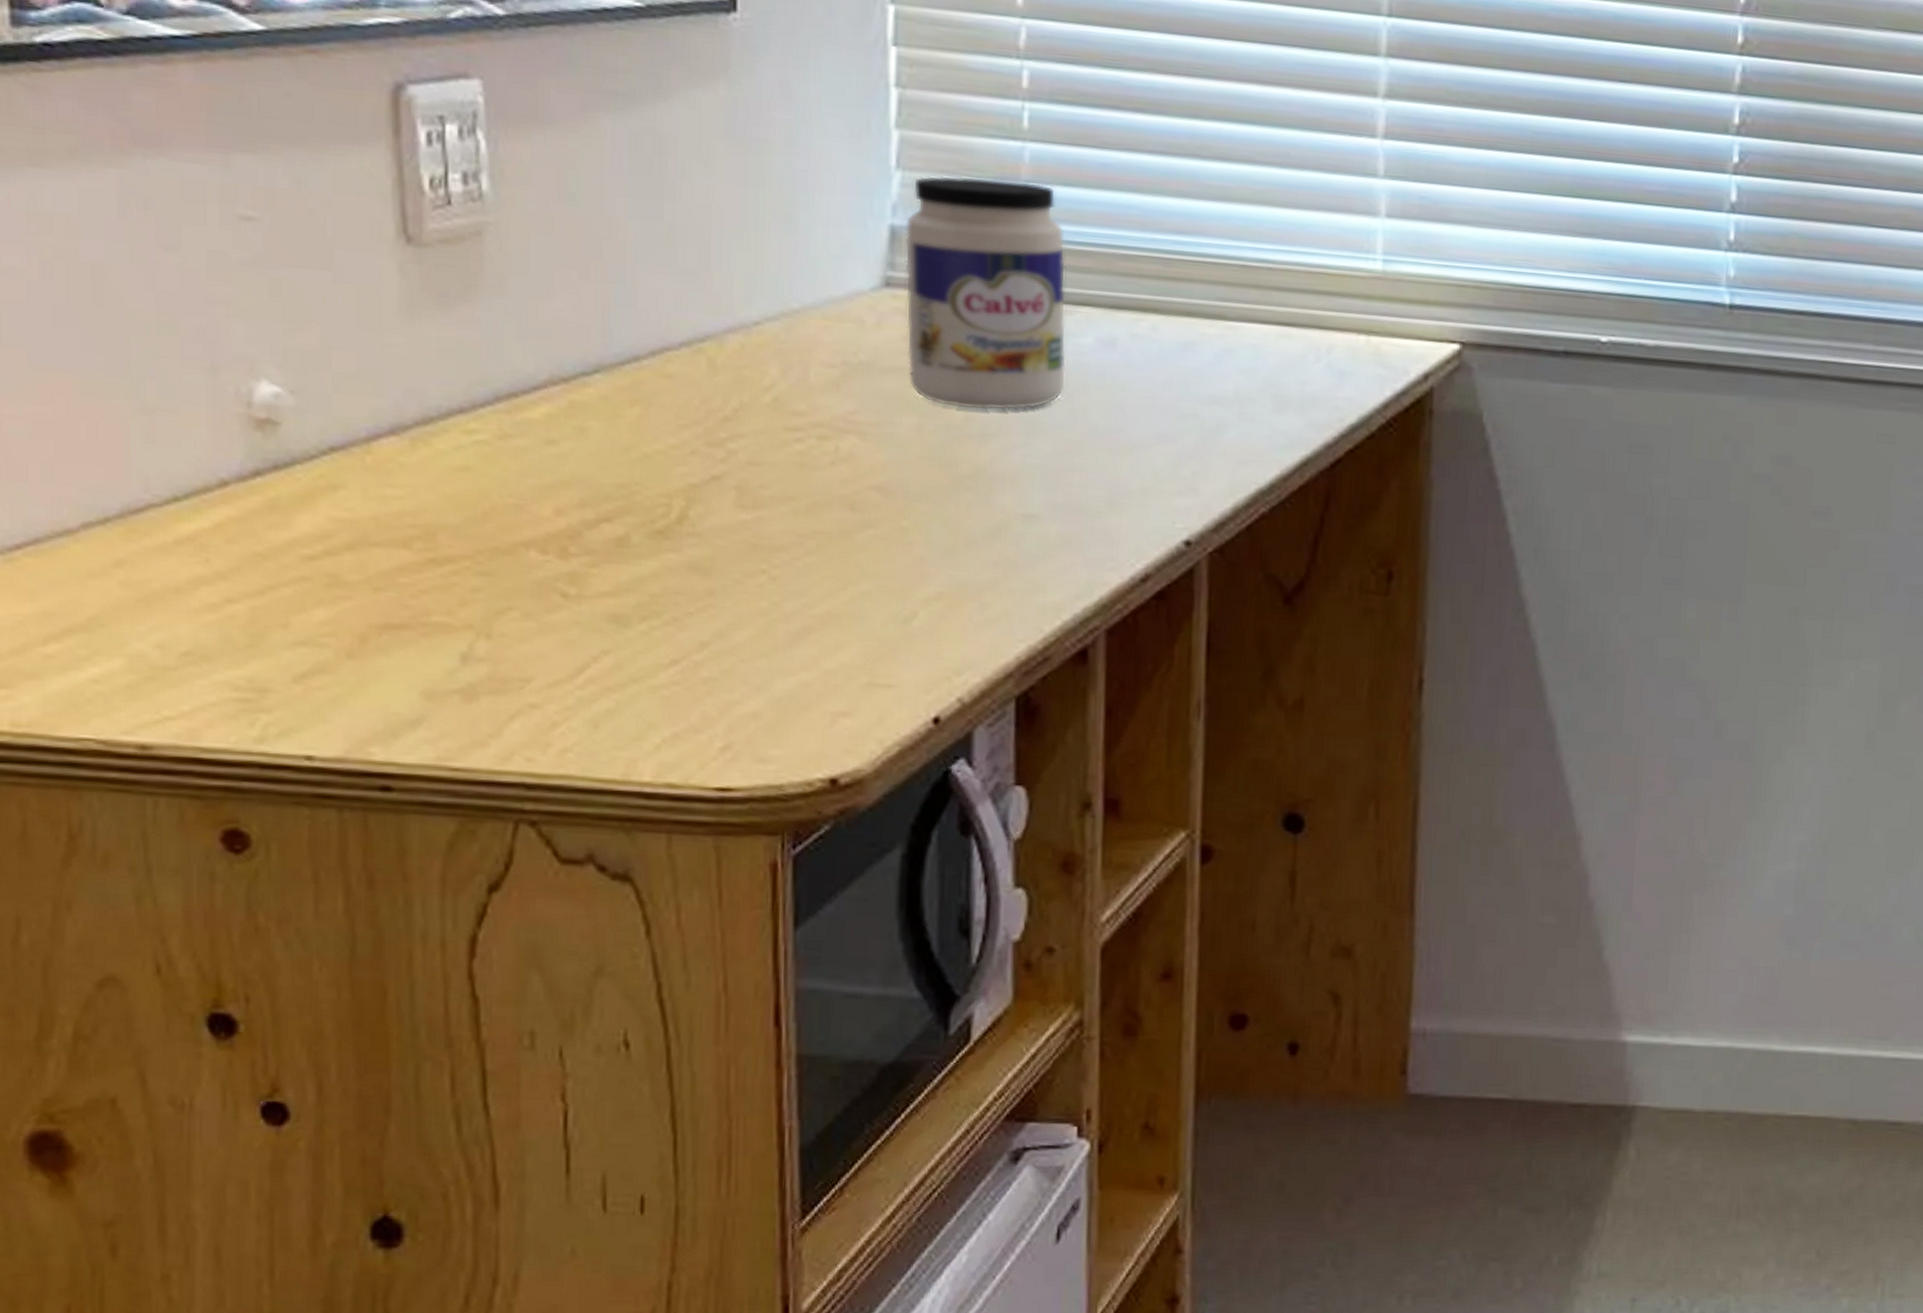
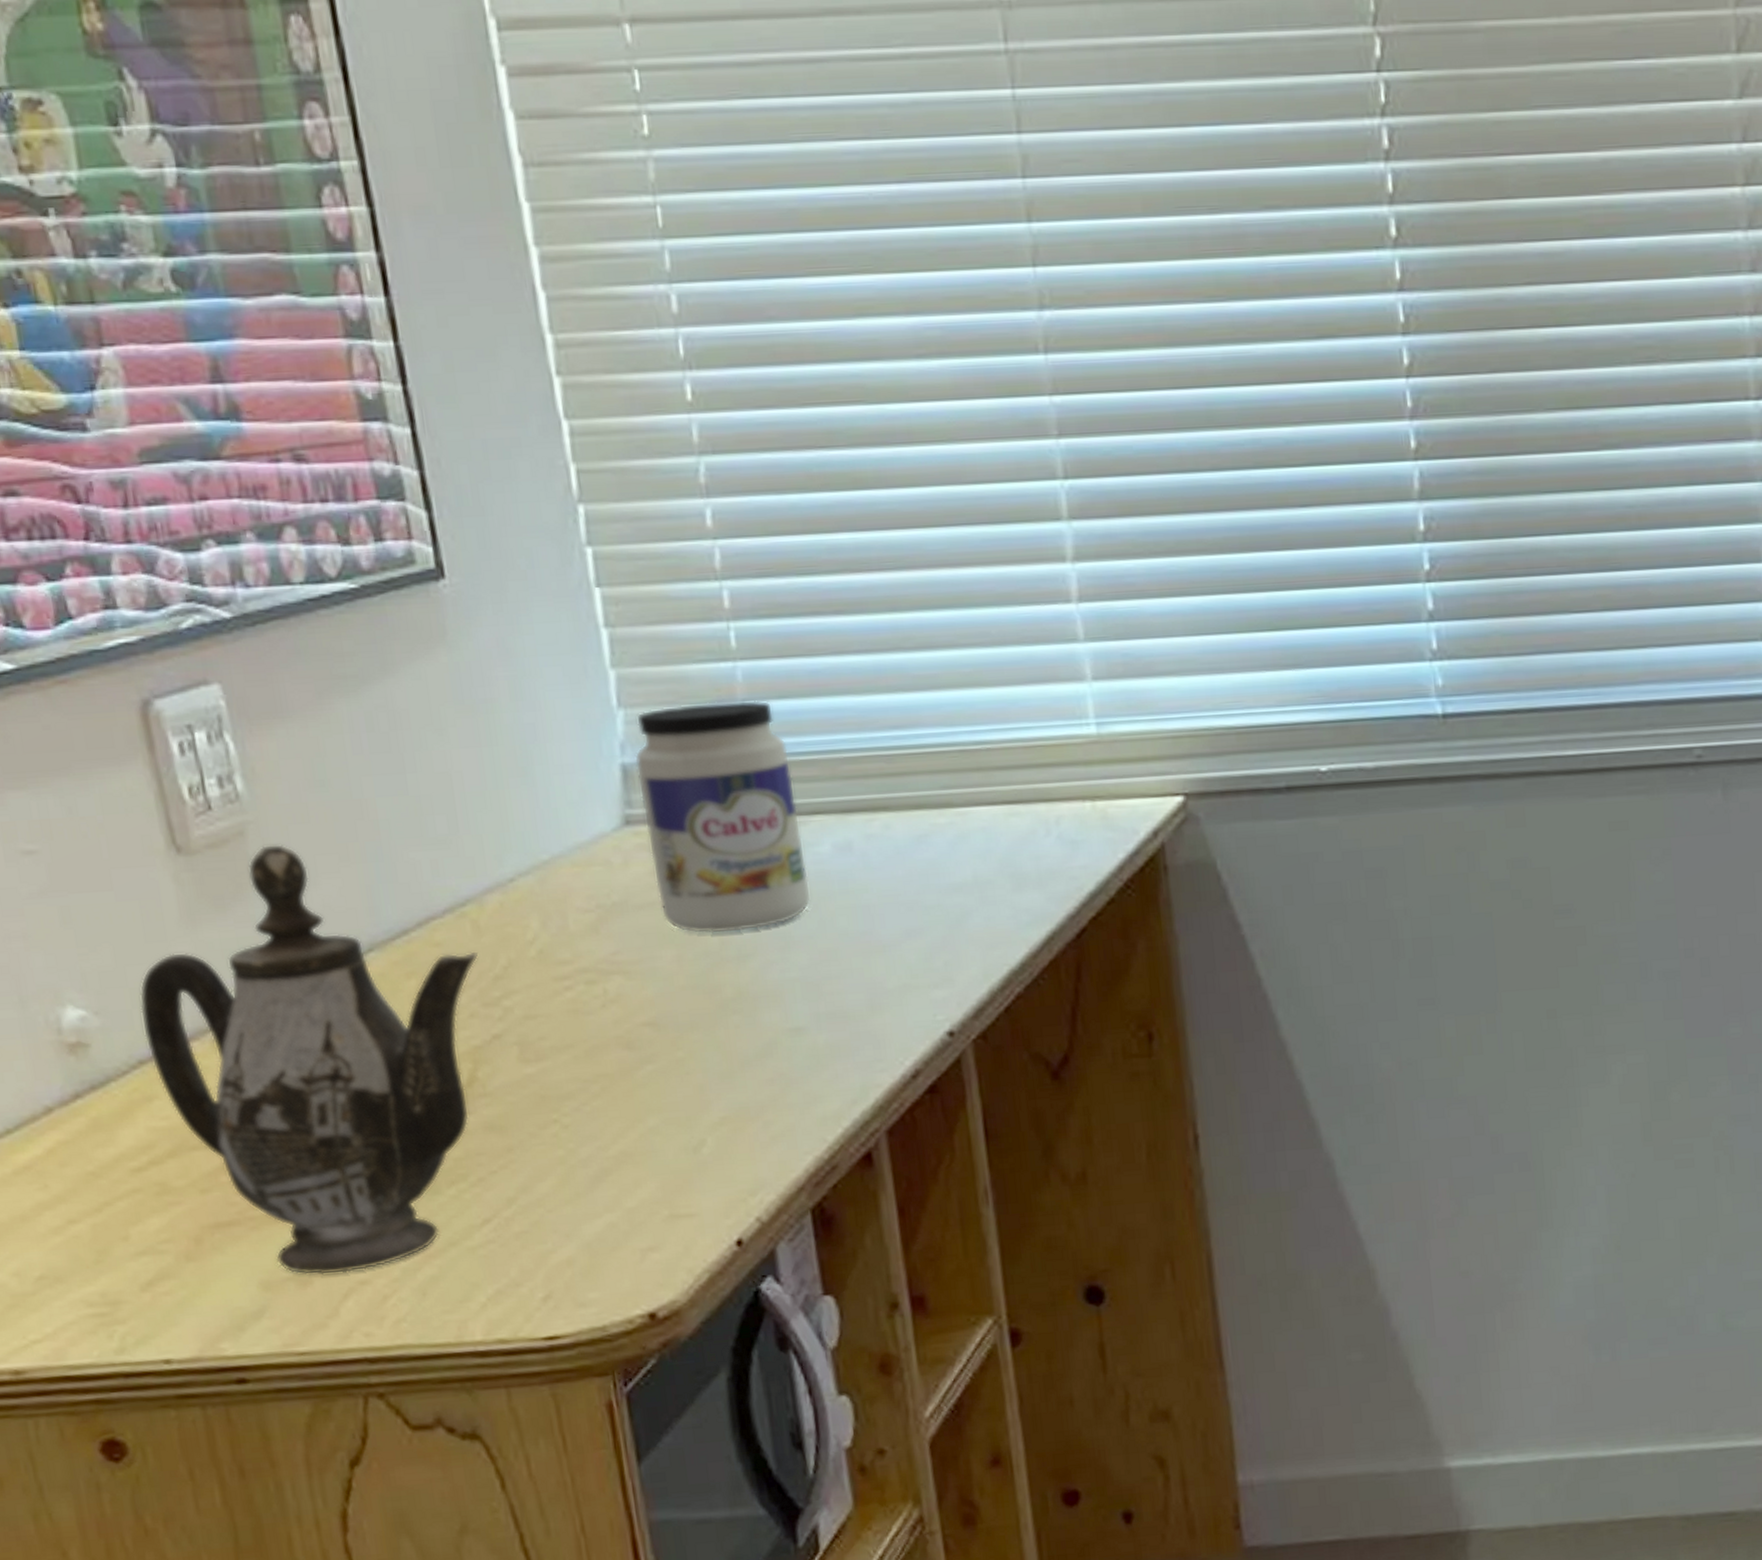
teapot: none [339,248,709,694] -> present [139,843,478,1275]

